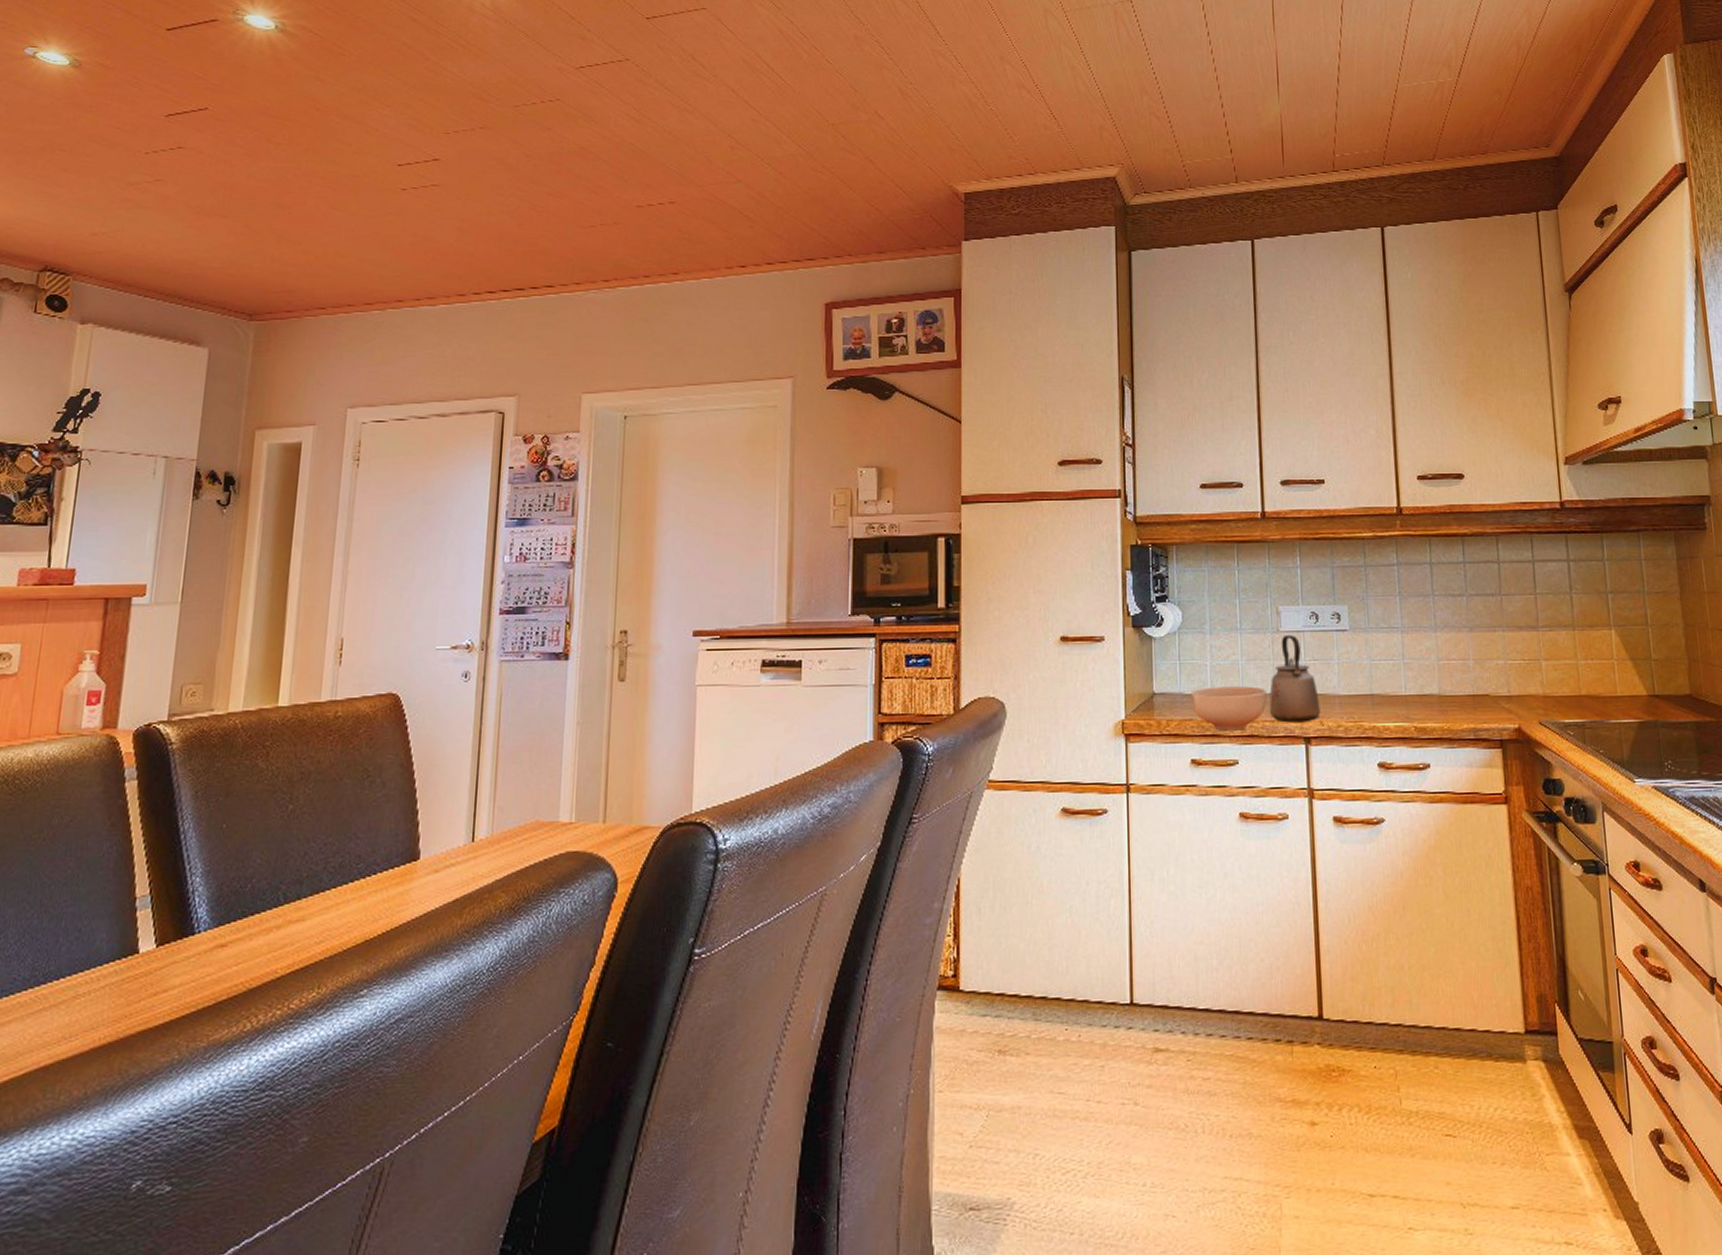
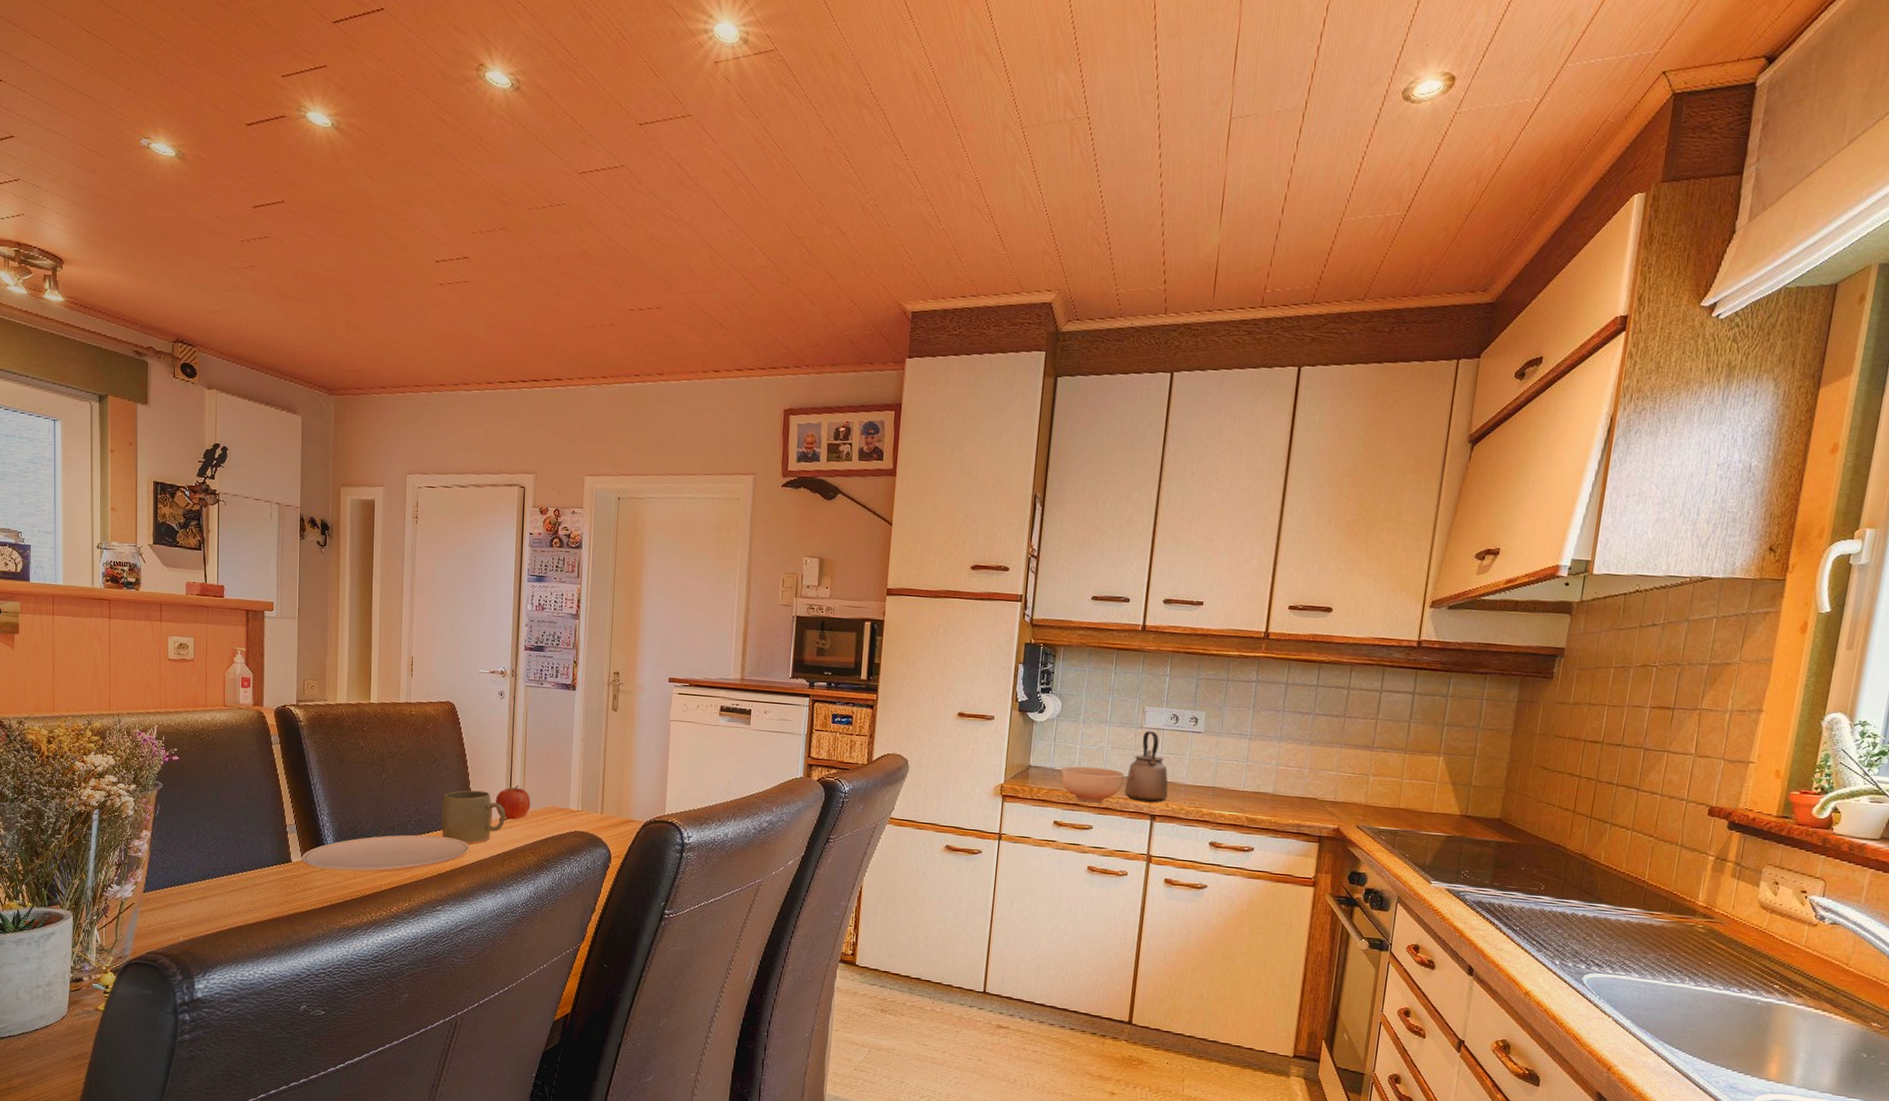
plate: none [154,883,414,958] -> present [301,834,470,873]
mug: none [371,811,467,891] -> present [440,790,505,845]
fruit: none [453,796,504,848] -> present [495,784,531,820]

